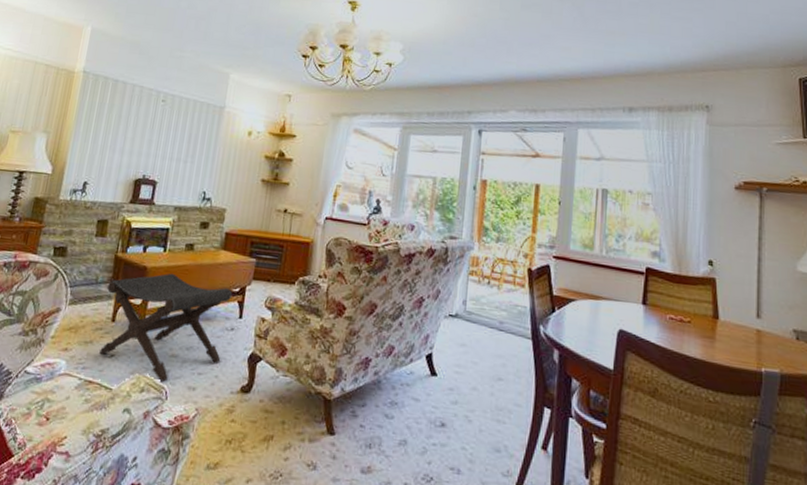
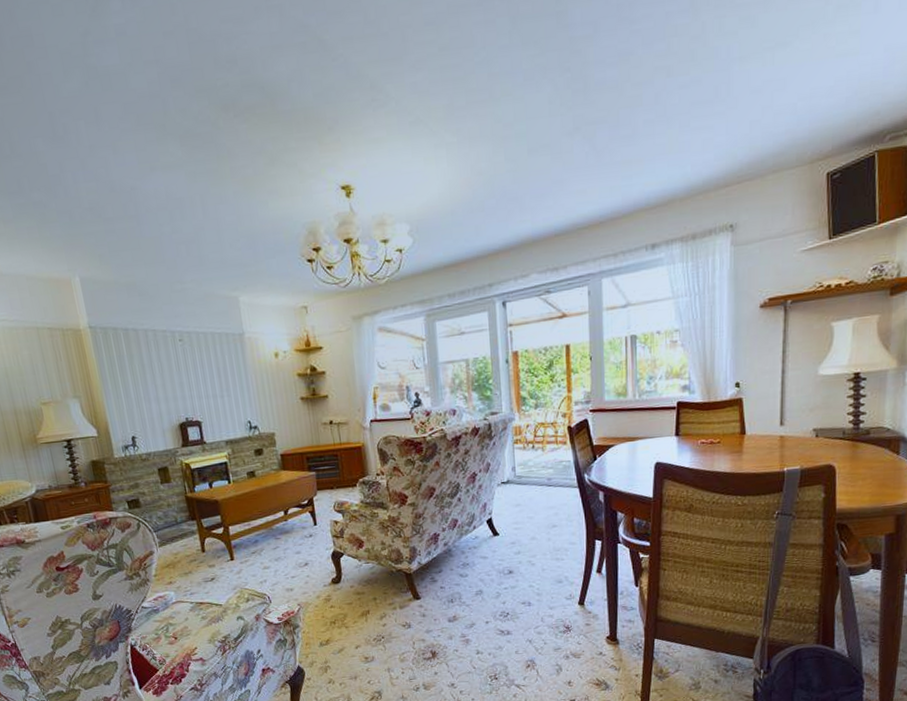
footstool: present [99,273,233,382] -> none [188,500,307,590]

